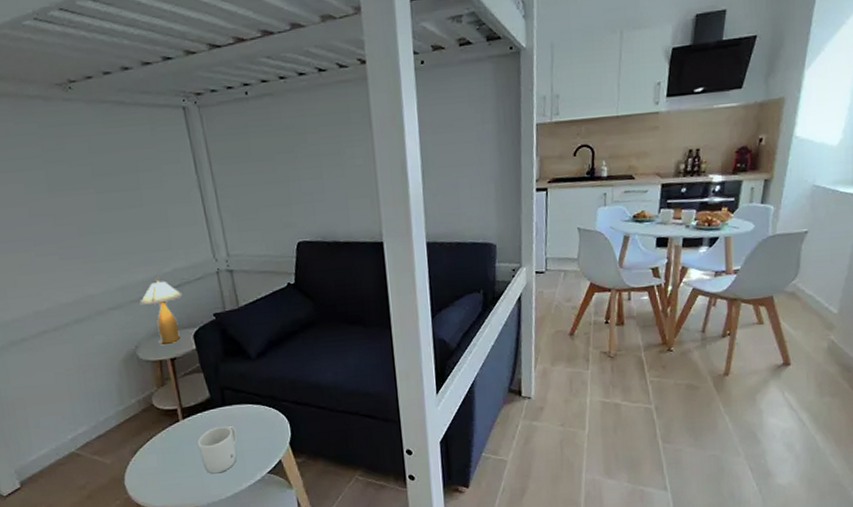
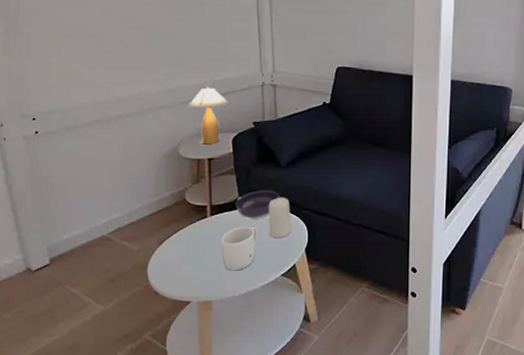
bowl: none [207,385,254,418] -> present [235,190,279,219]
candle: none [243,390,272,436] -> present [268,197,291,239]

